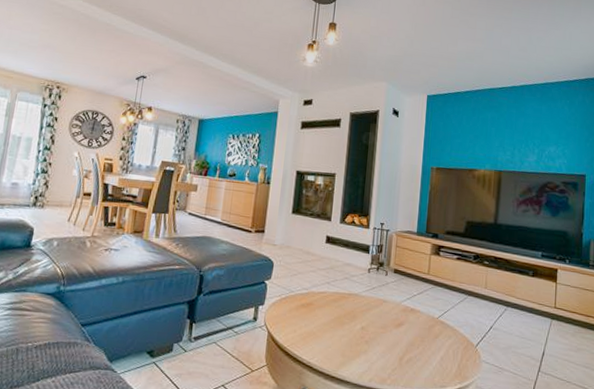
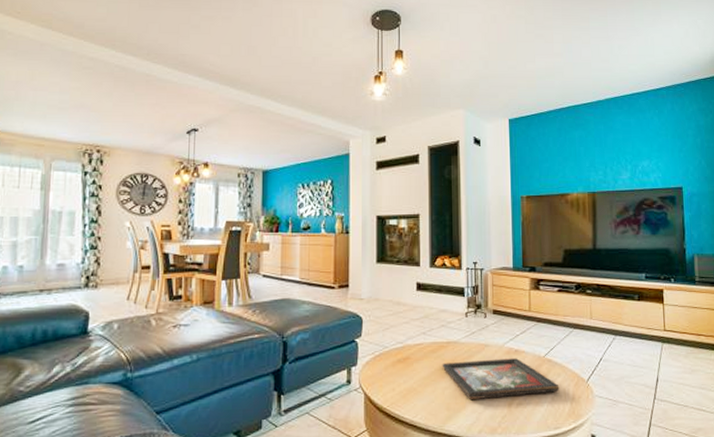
decorative tray: none [341,312,449,353] -> present [442,358,560,399]

